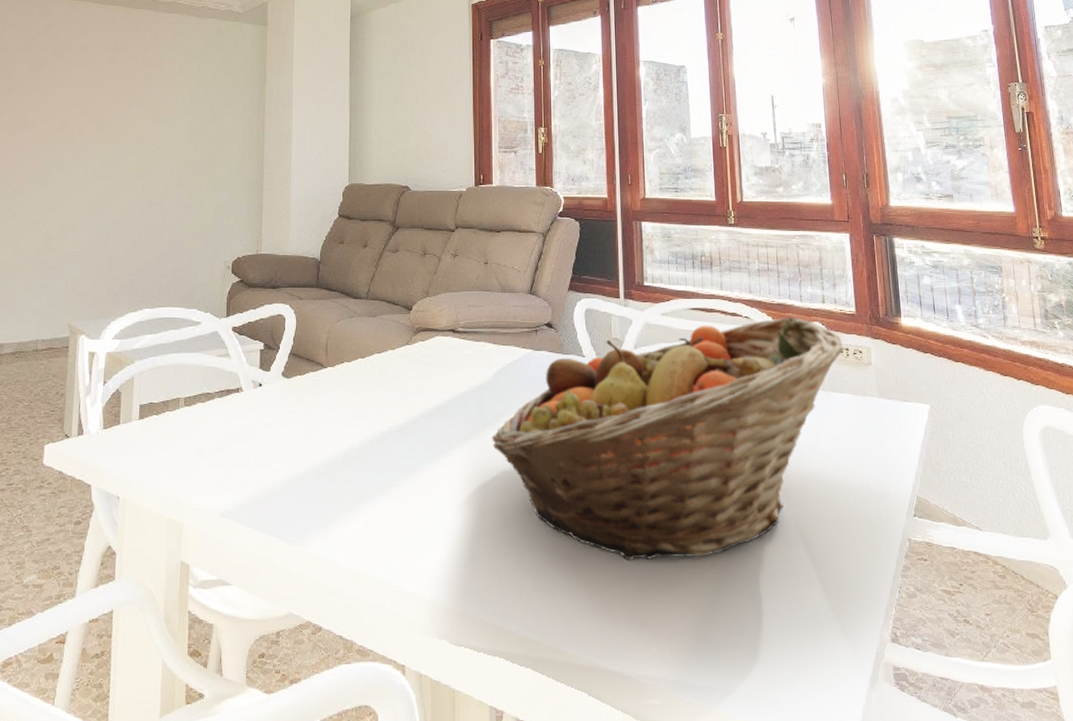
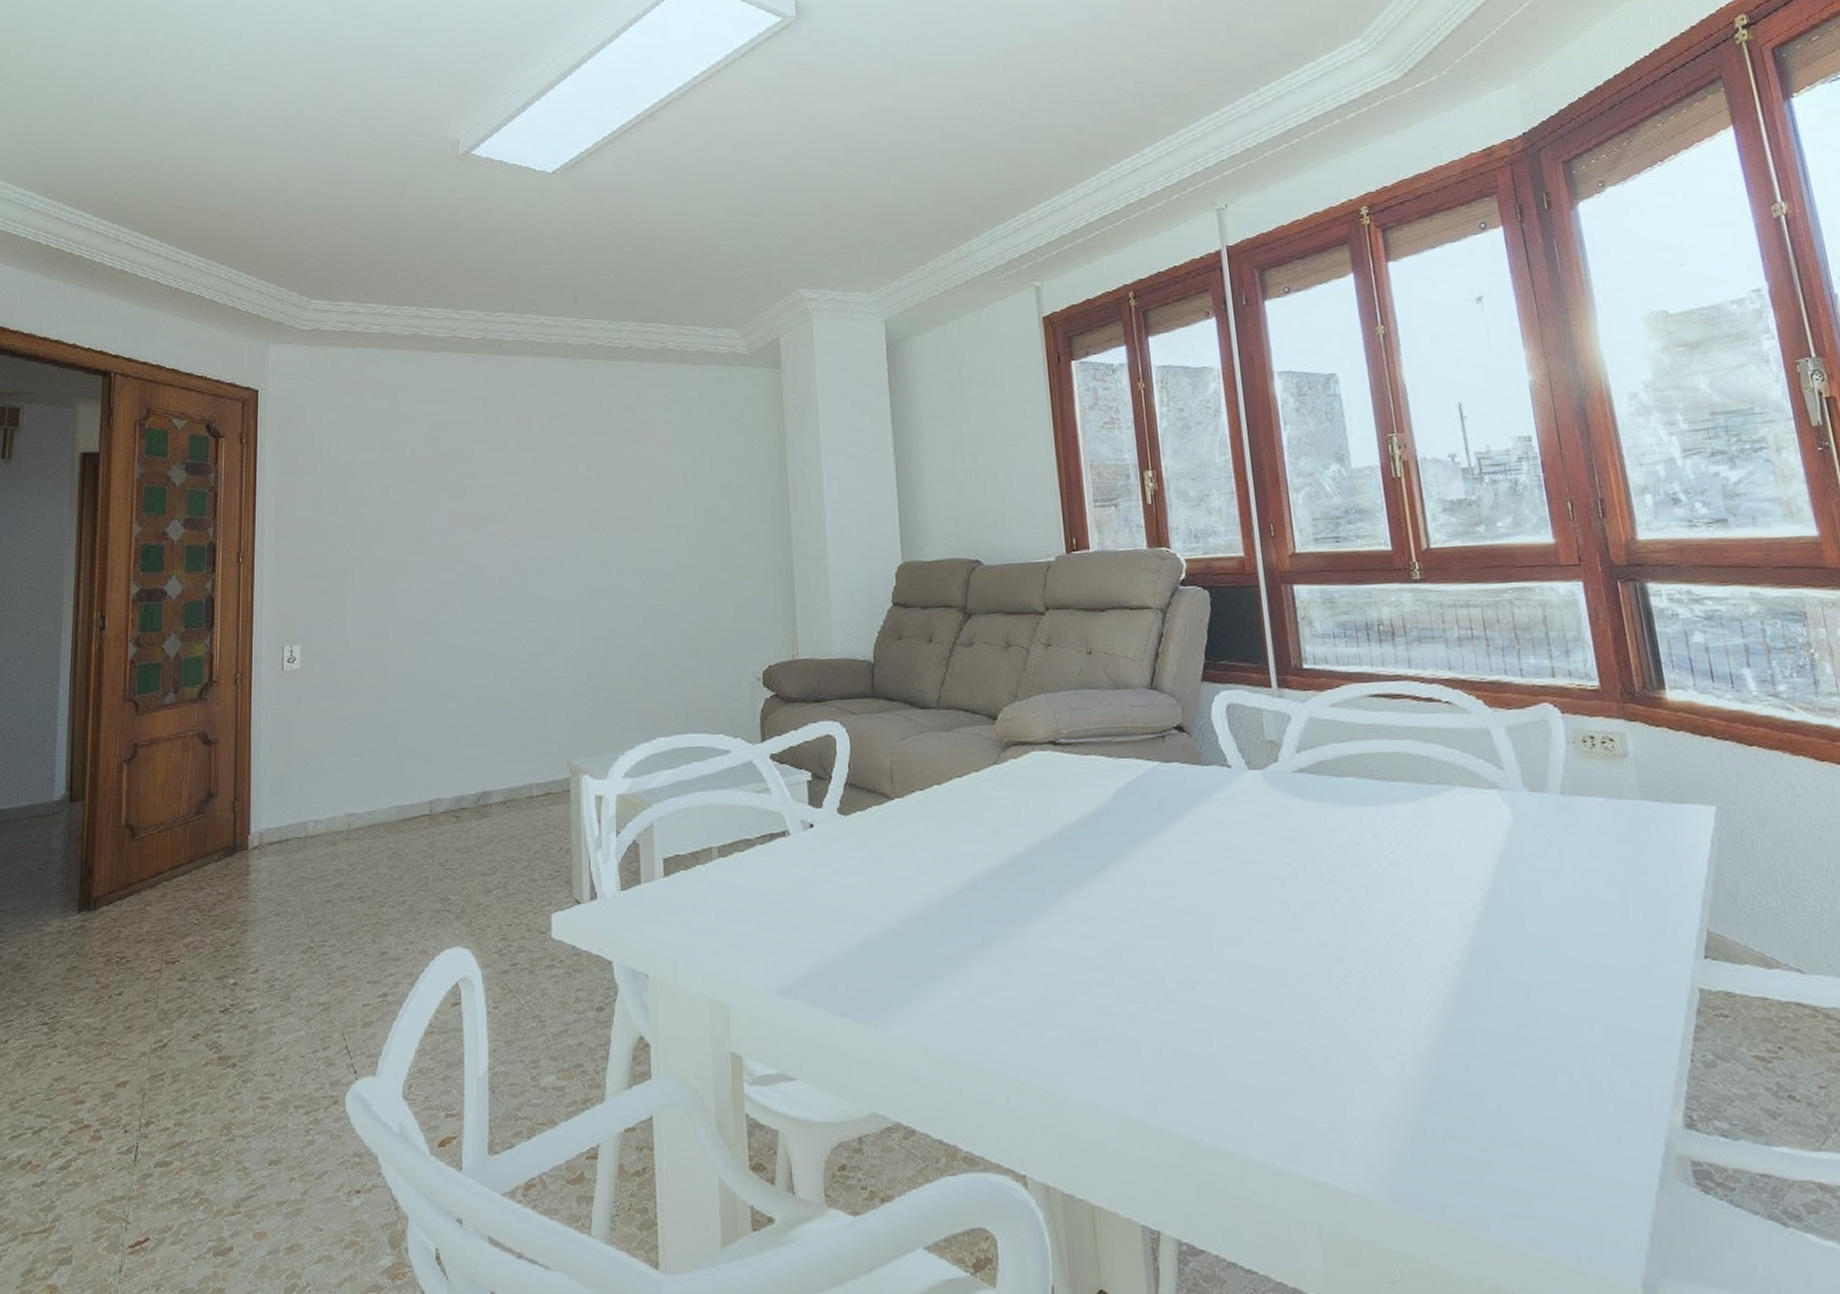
fruit basket: present [492,317,845,561] -> none [1115,698,1589,1032]

